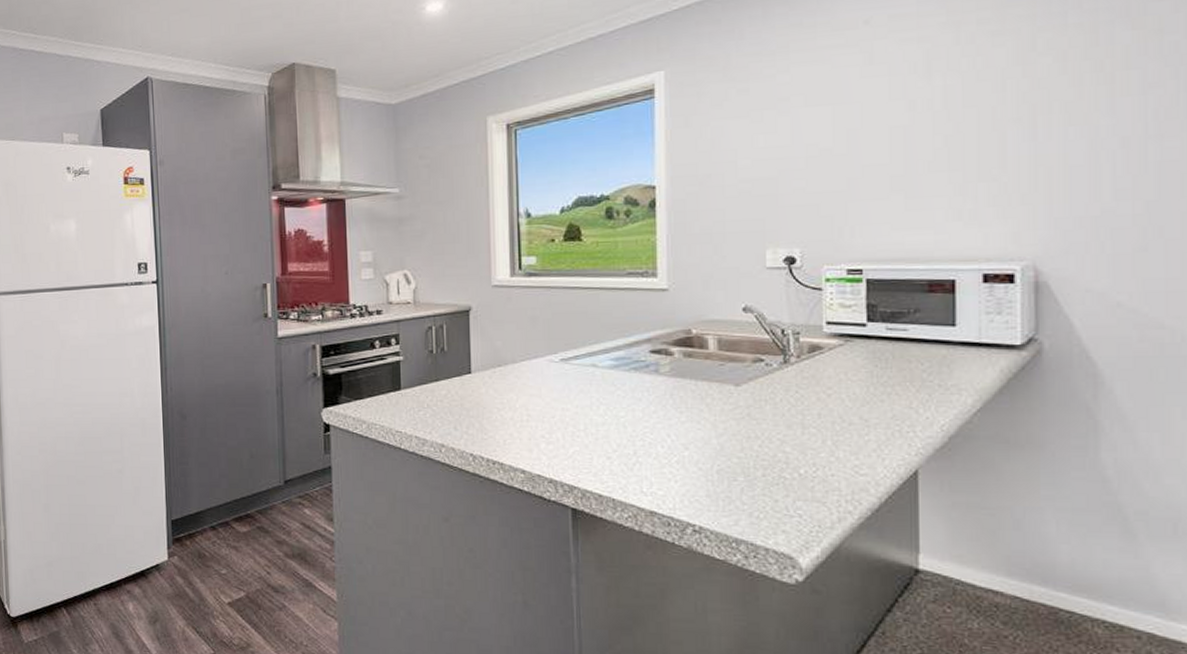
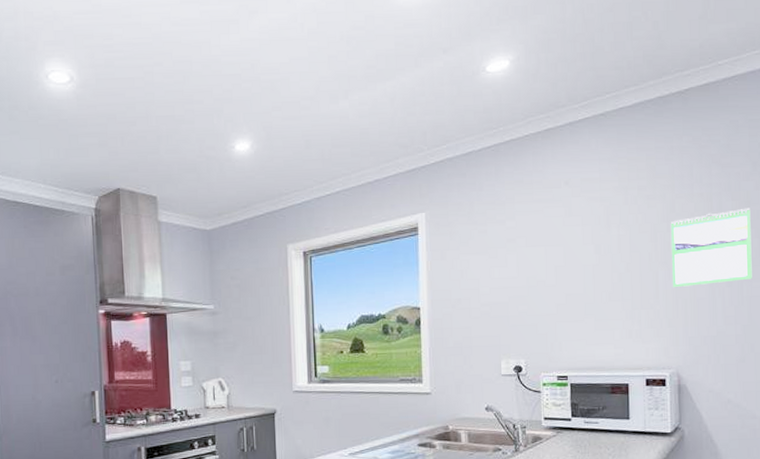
calendar: none [1027,38,1164,153] -> present [670,208,752,288]

